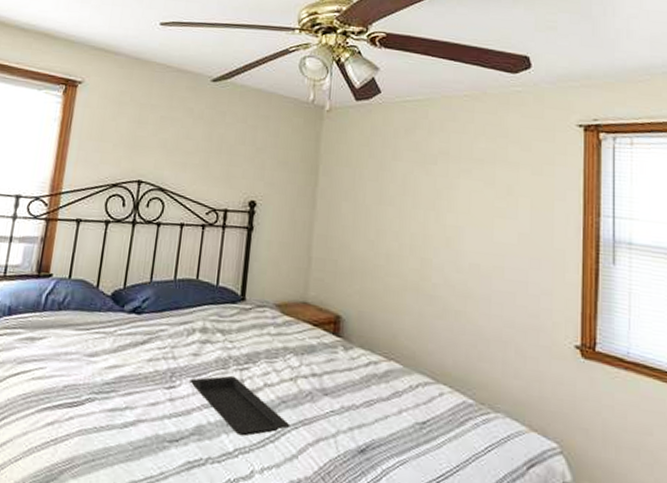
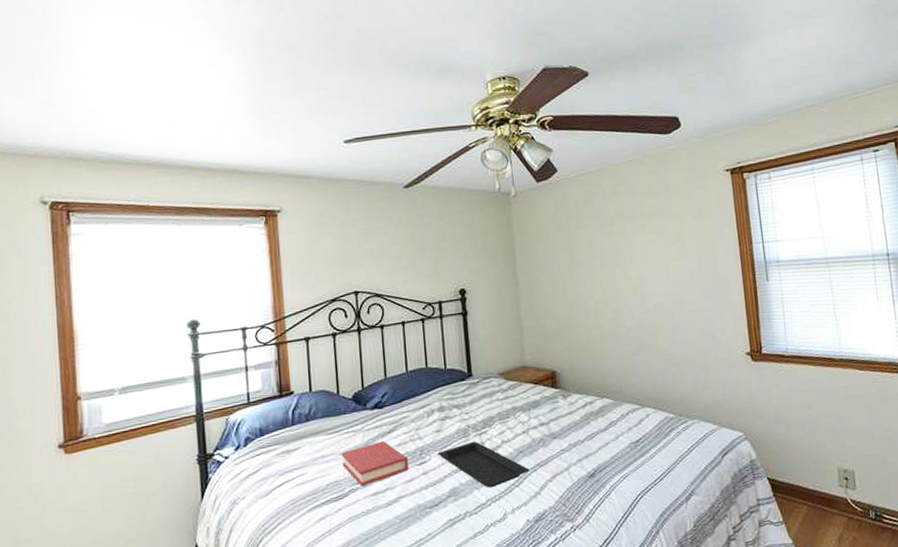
hardback book: none [84,351,156,398] -> present [341,441,409,486]

